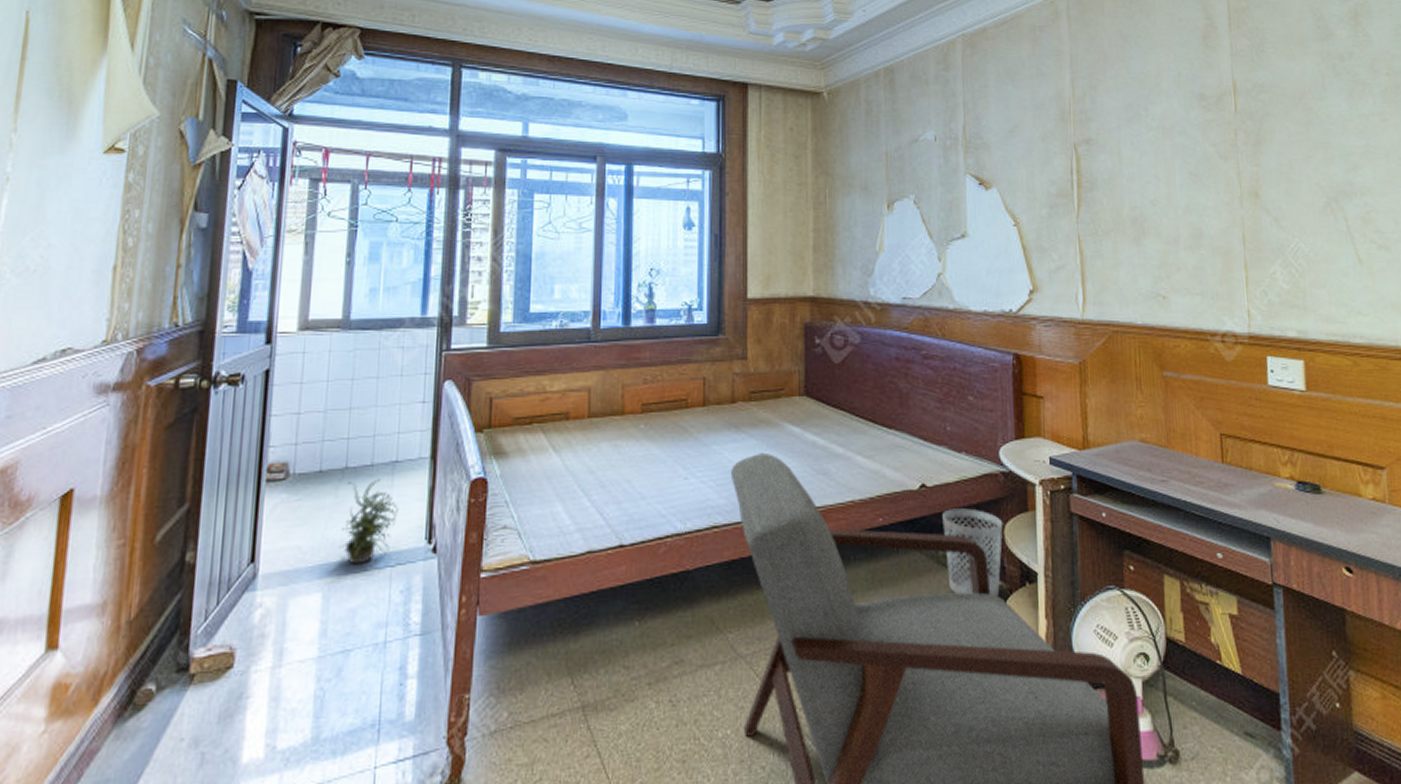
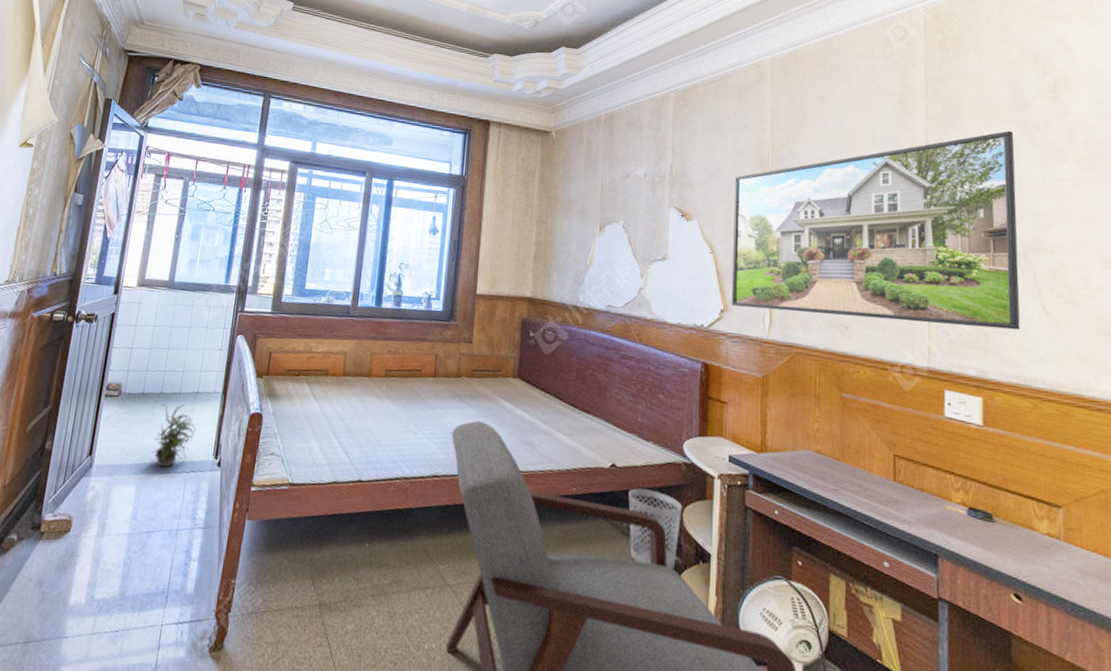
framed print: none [1035,64,1336,285] -> present [731,130,1020,330]

